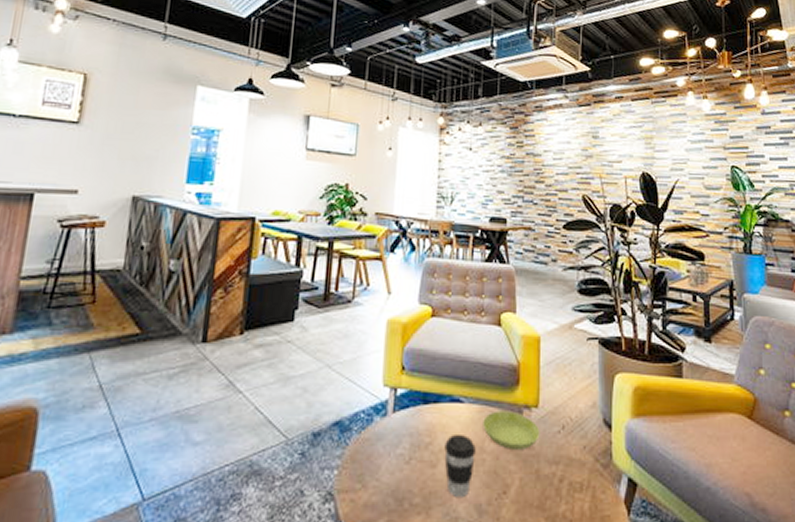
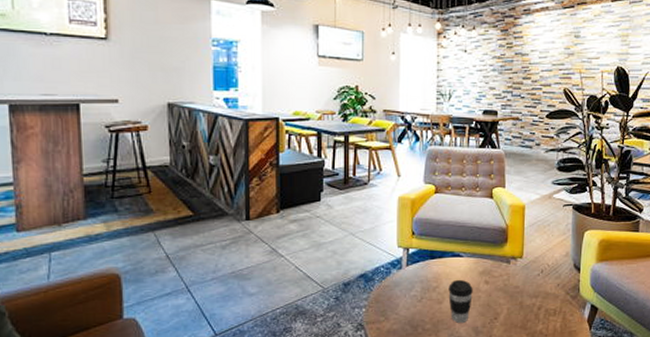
saucer: present [483,411,540,450] -> none [478,261,524,289]

